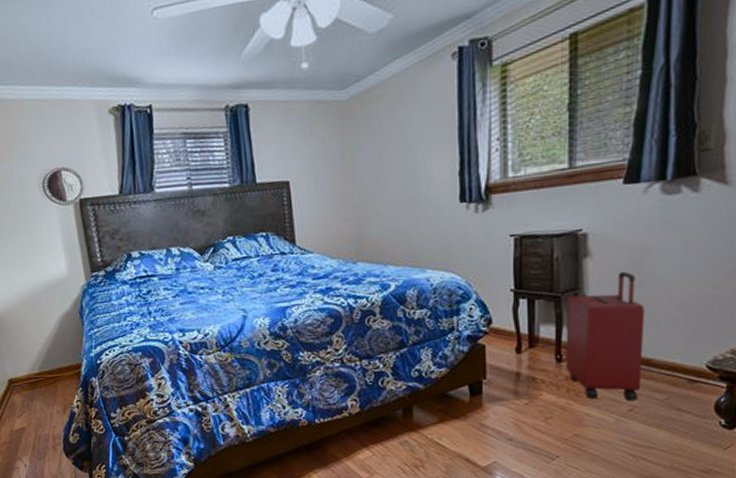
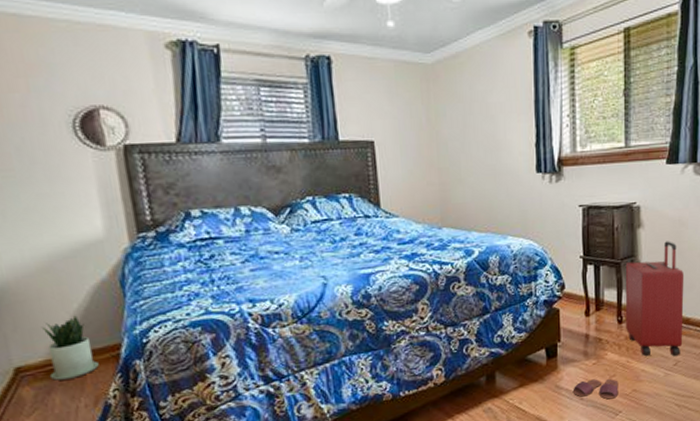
planter: none [25,339,66,391] -> present [41,315,99,381]
slippers: none [500,420,556,443] -> present [572,379,618,400]

